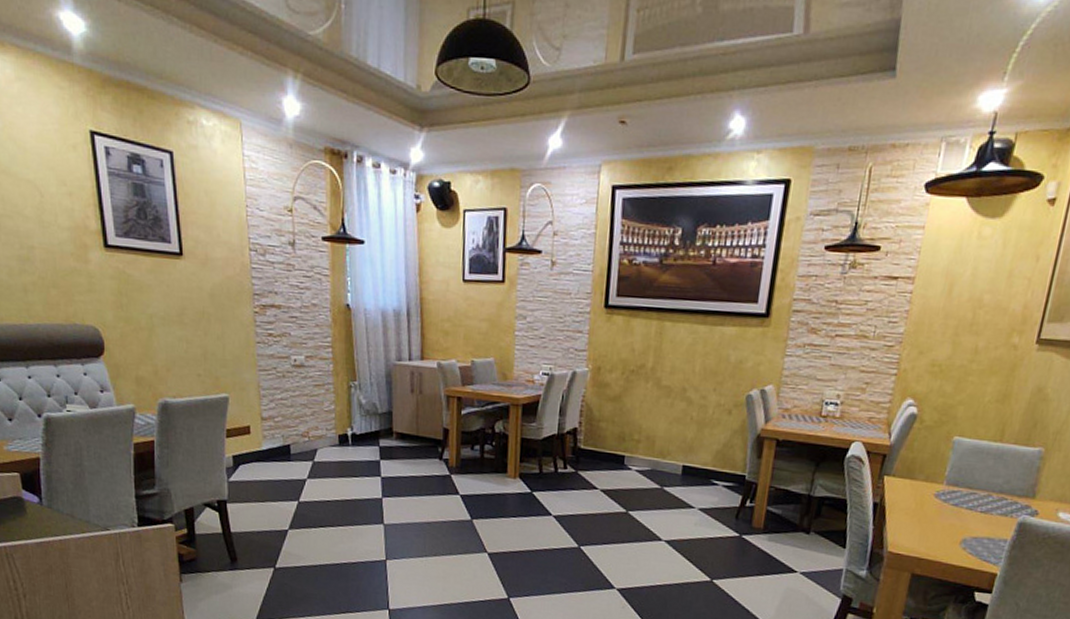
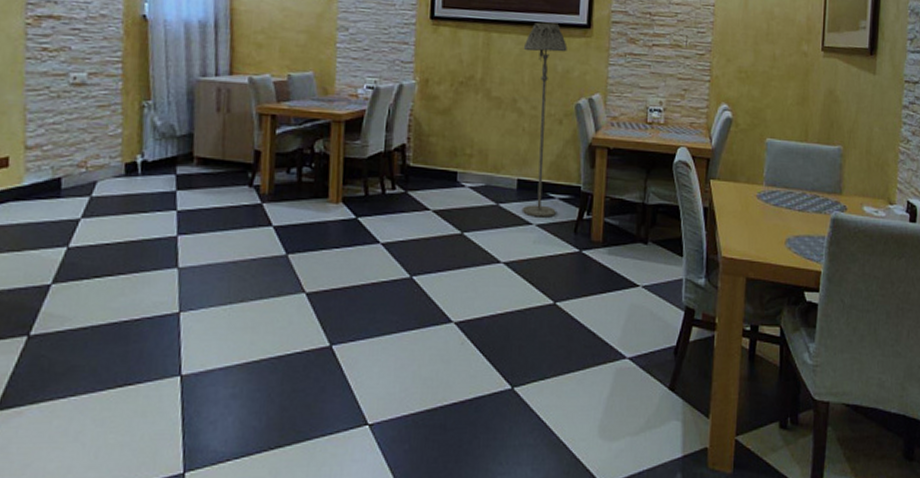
floor lamp: none [685,310,743,503] -> present [521,22,568,218]

